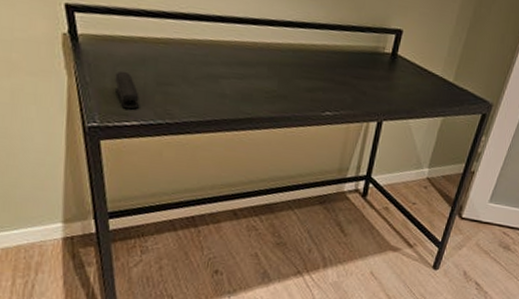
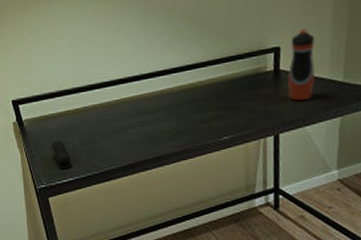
water bottle: none [399,18,438,92] -> present [287,29,316,101]

